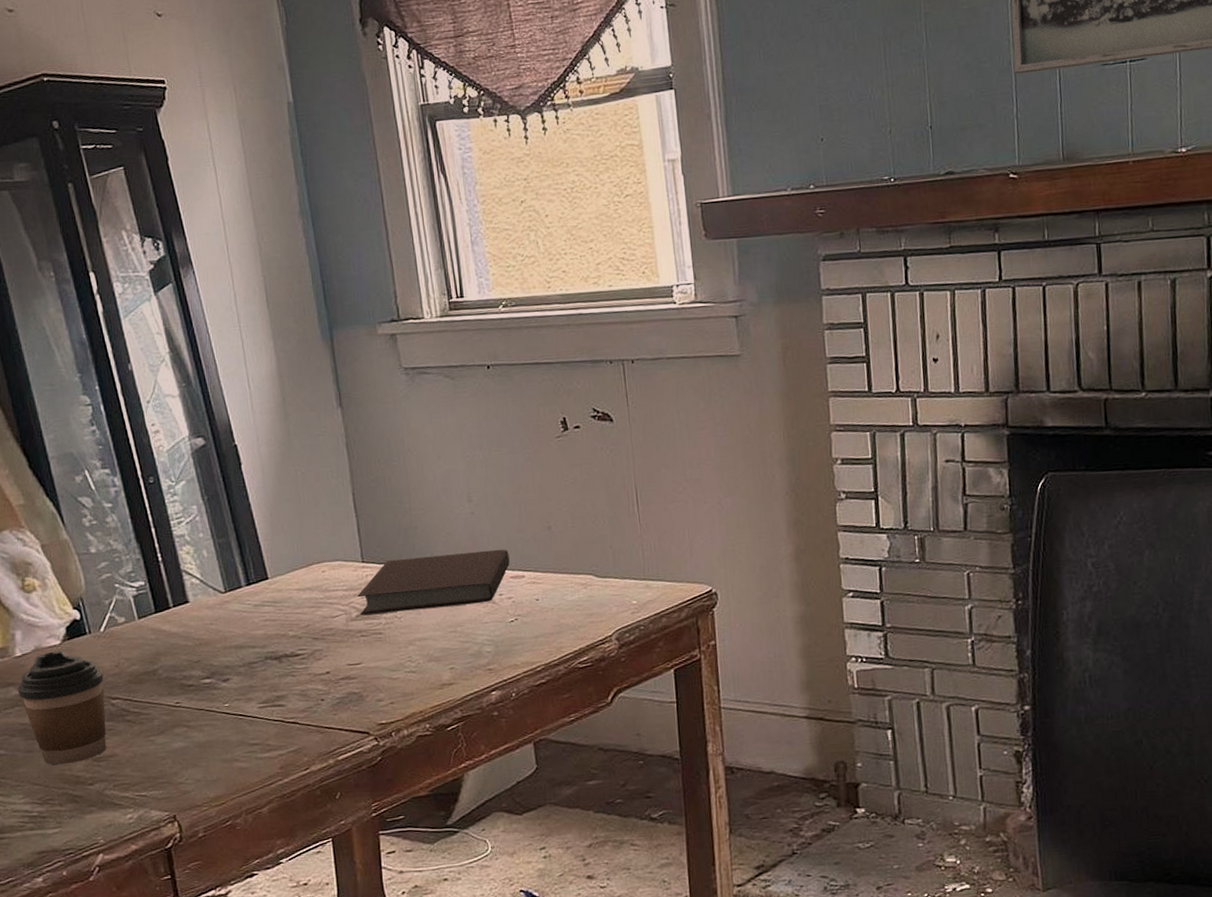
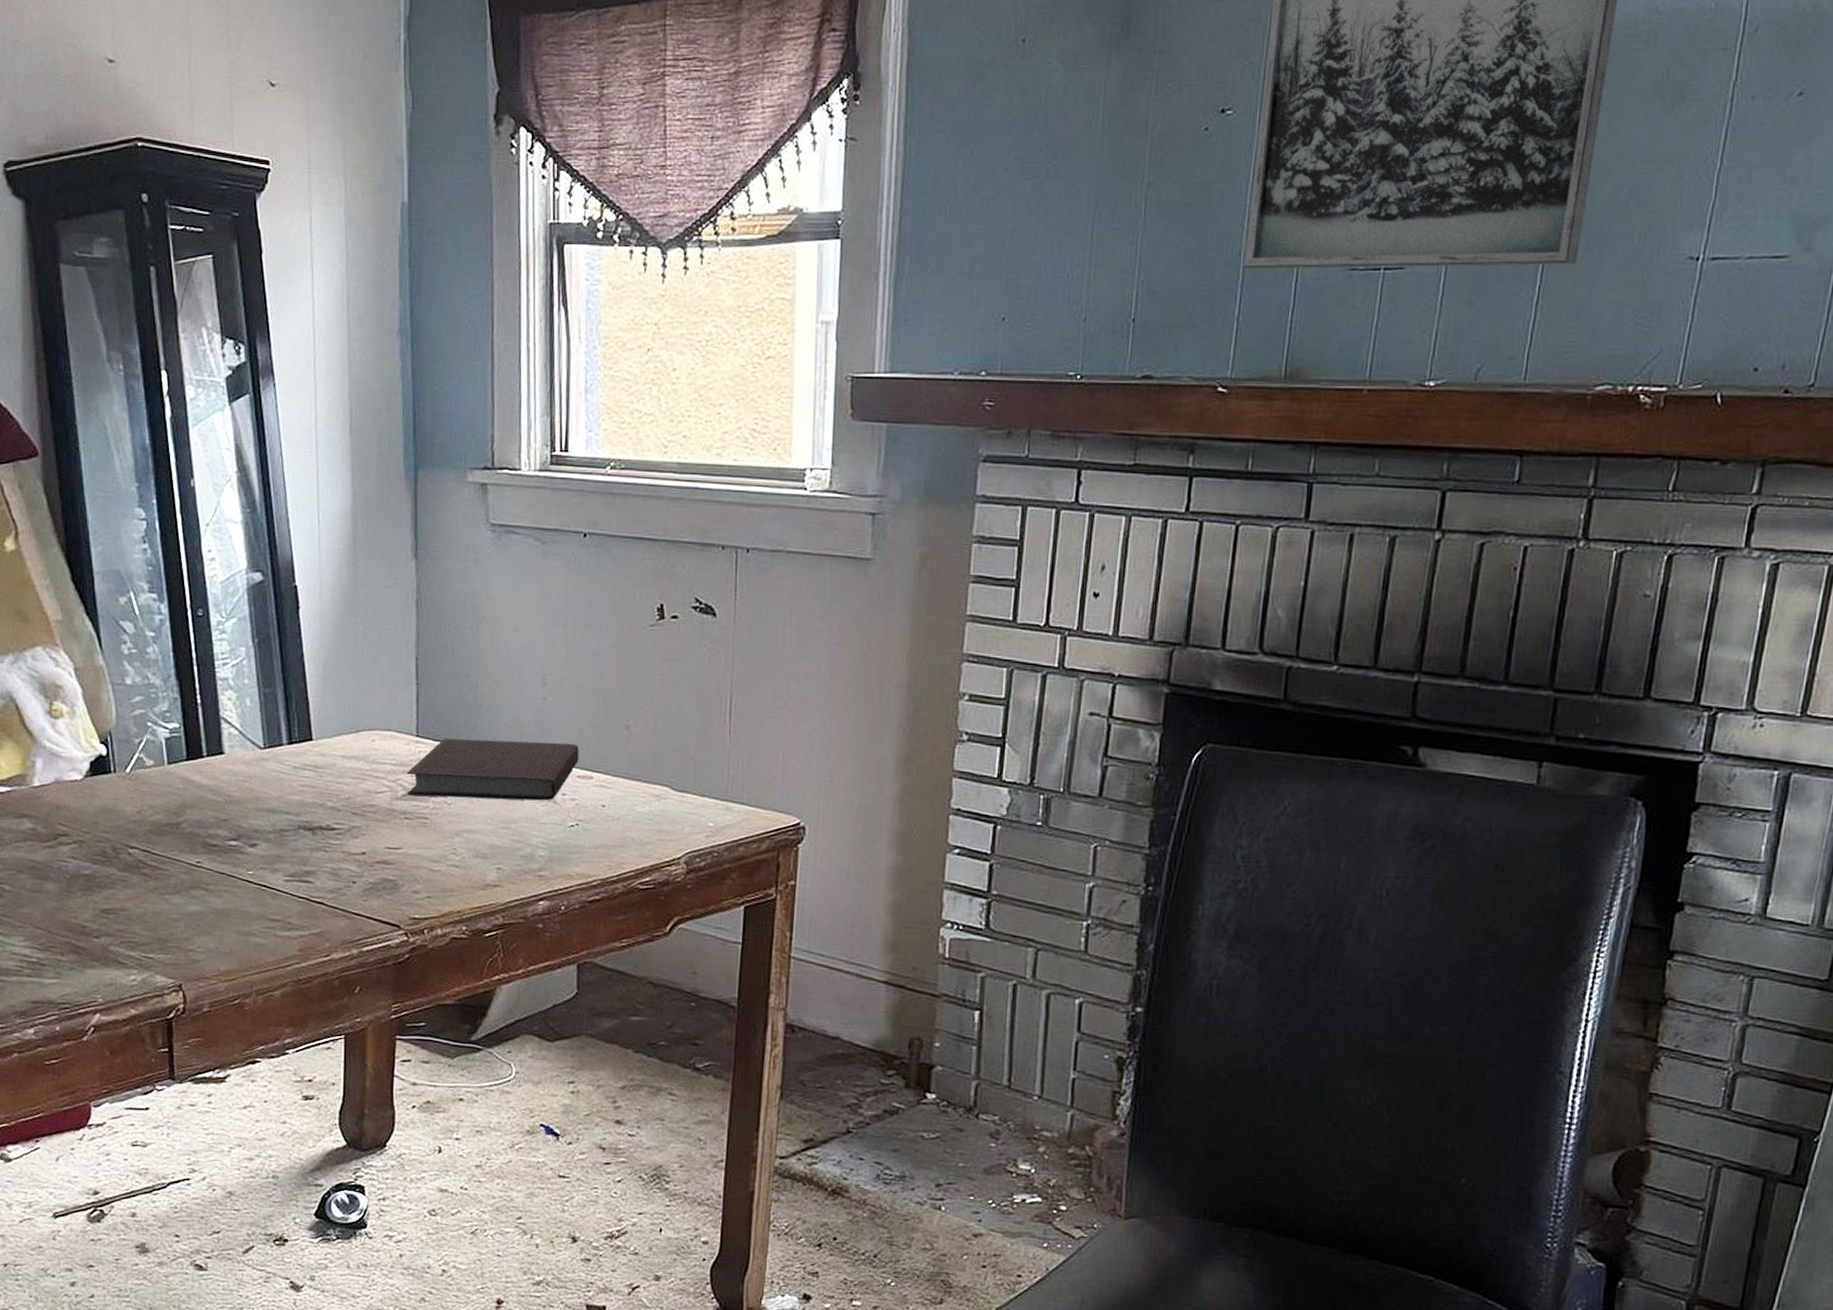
coffee cup: present [17,651,107,765] -> none [31,786,123,912]

